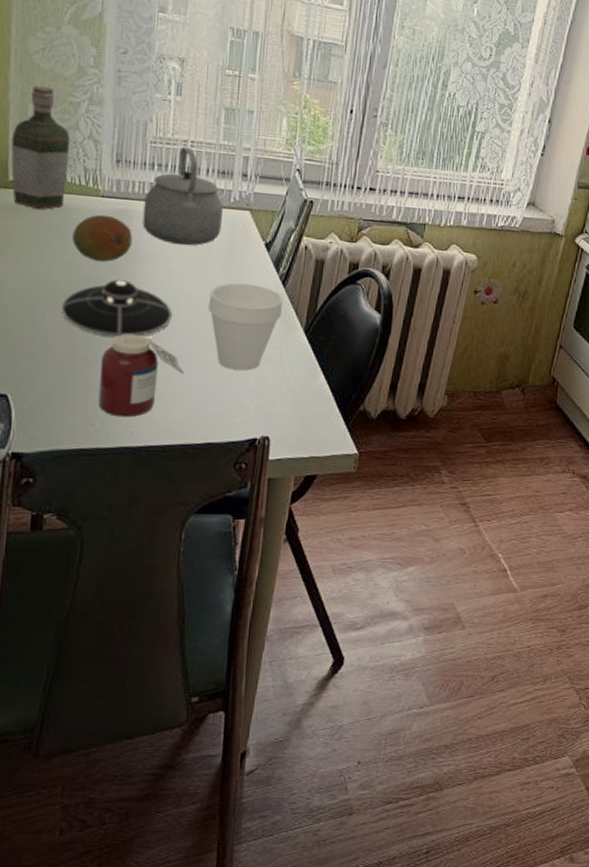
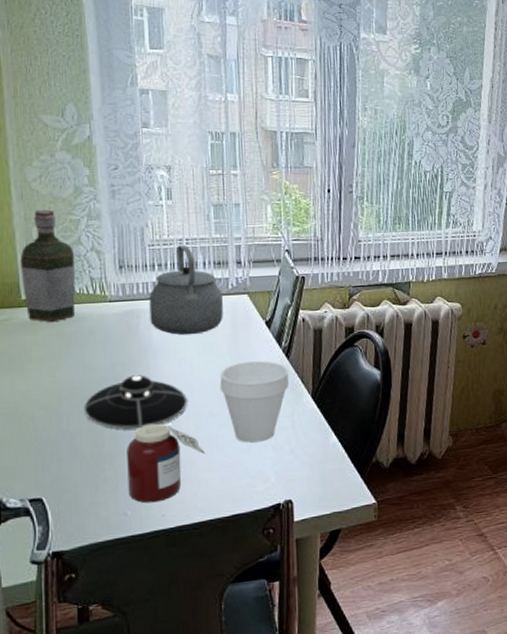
fruit: present [72,214,133,262] -> none [87,317,143,361]

